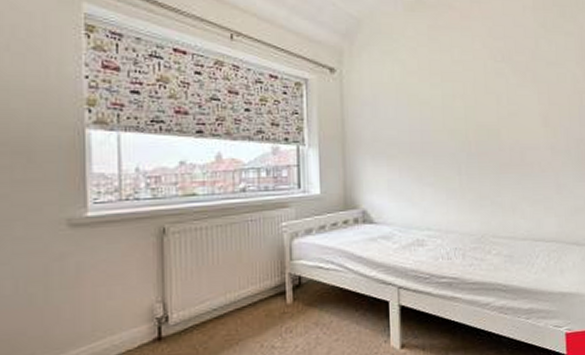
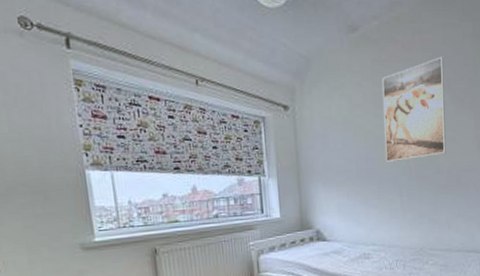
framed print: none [438,27,508,135] -> present [381,56,446,162]

